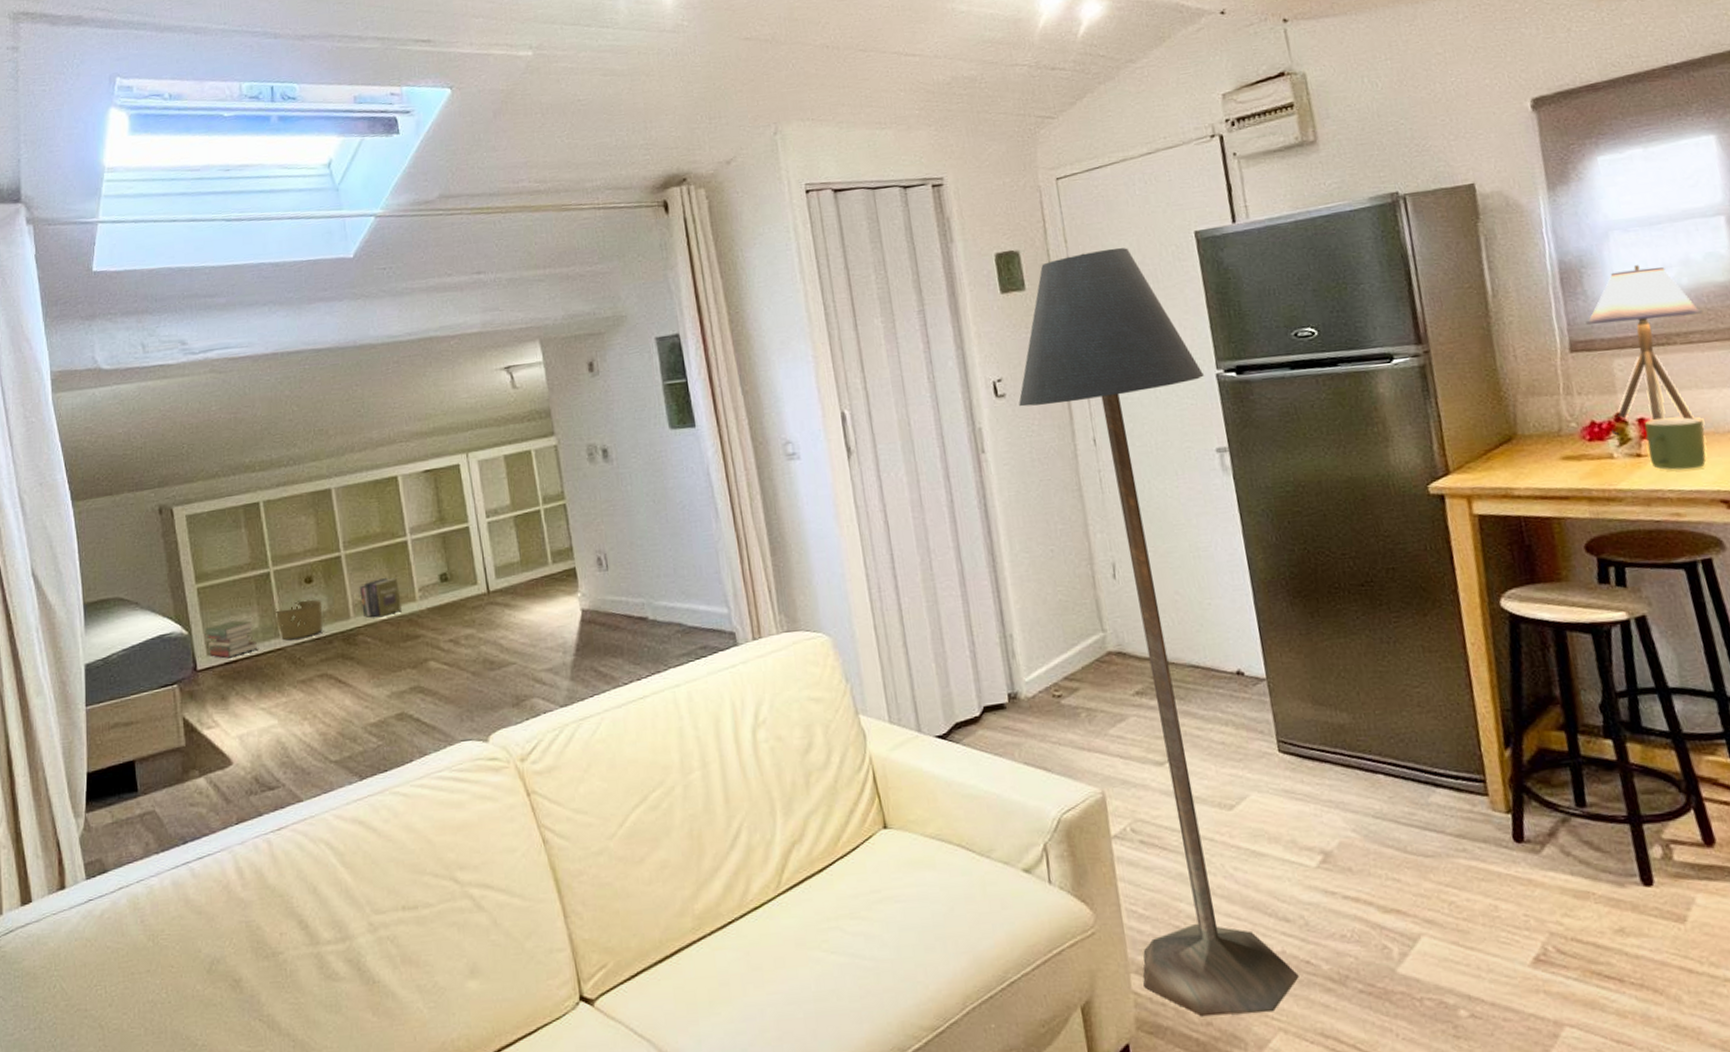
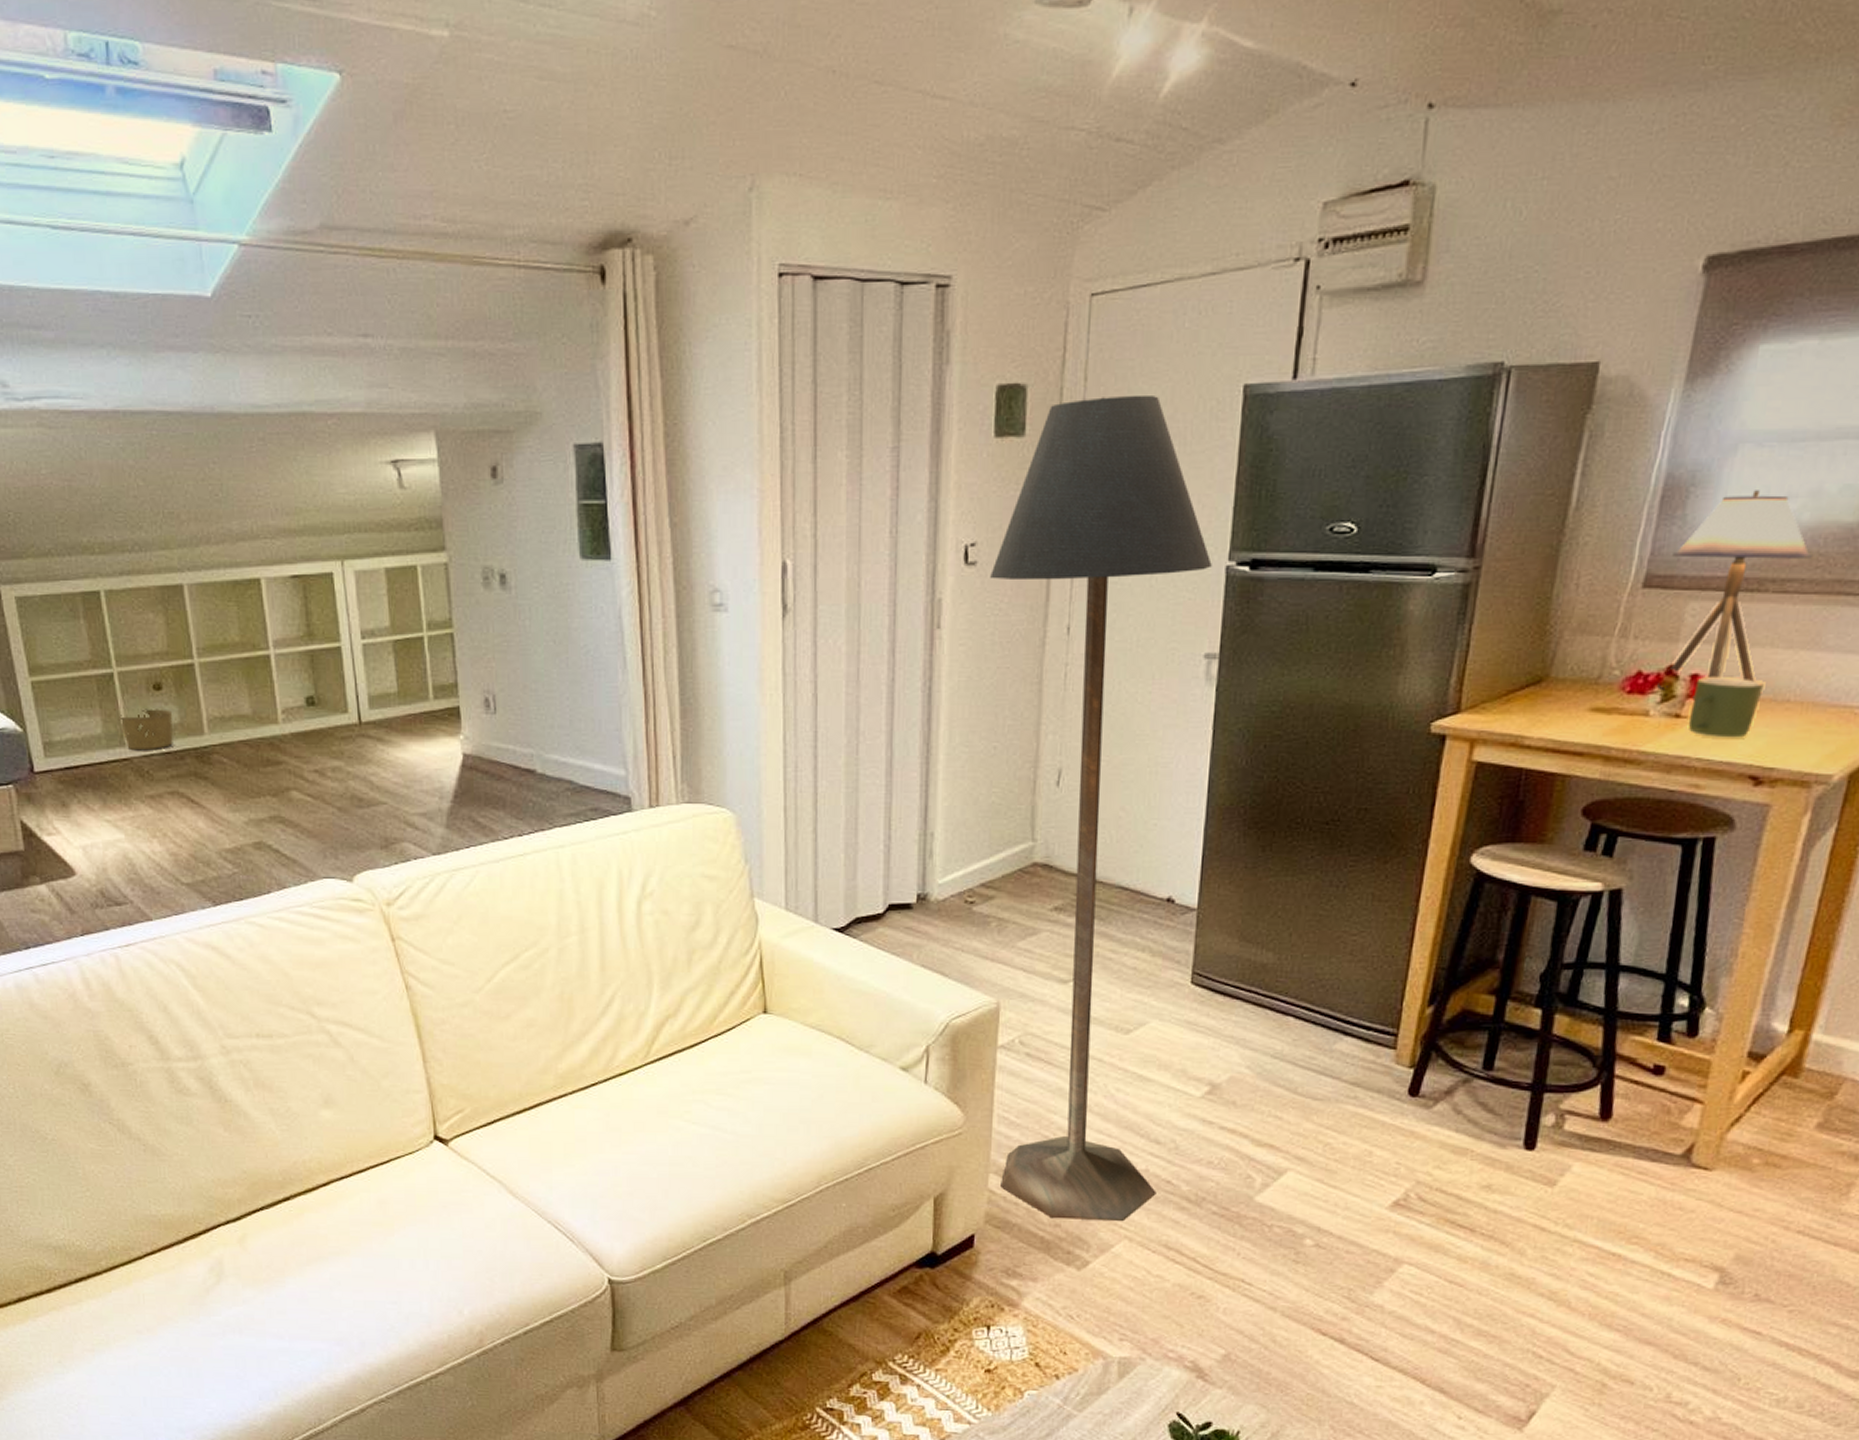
books: present [205,620,257,658] -> none [42,722,100,763]
books: present [359,577,402,618] -> none [215,693,262,737]

